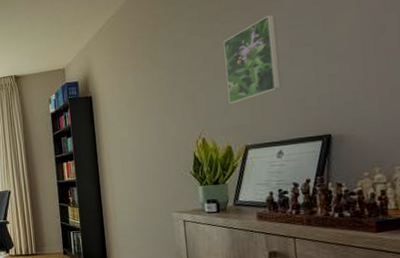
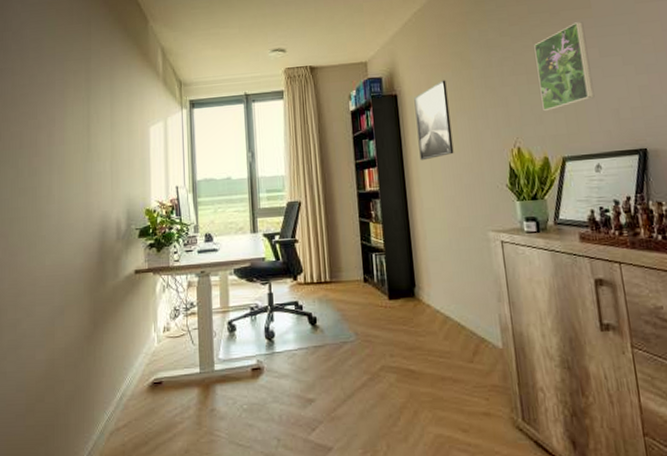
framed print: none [107,80,143,154] -> present [414,80,454,161]

